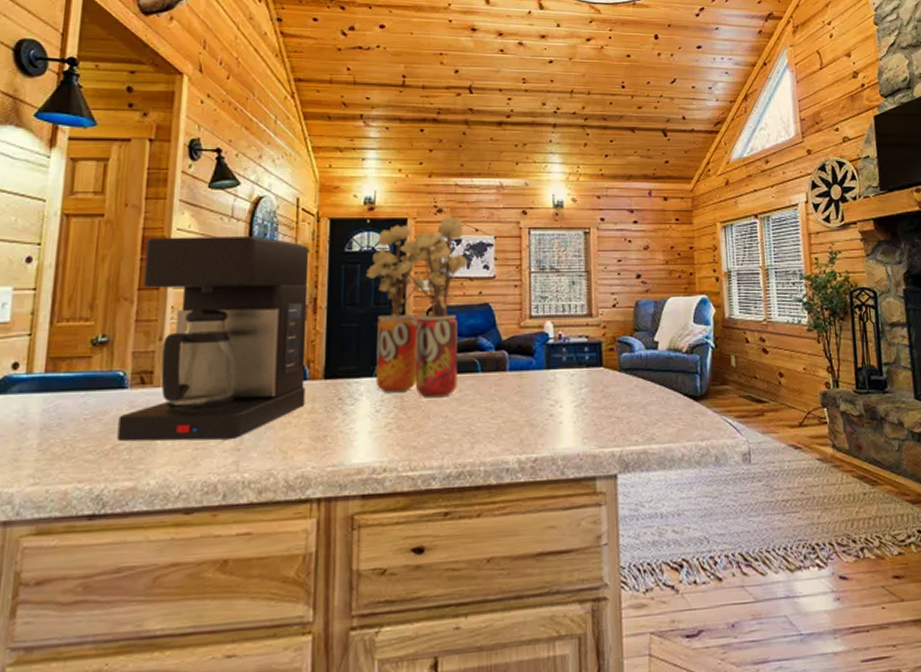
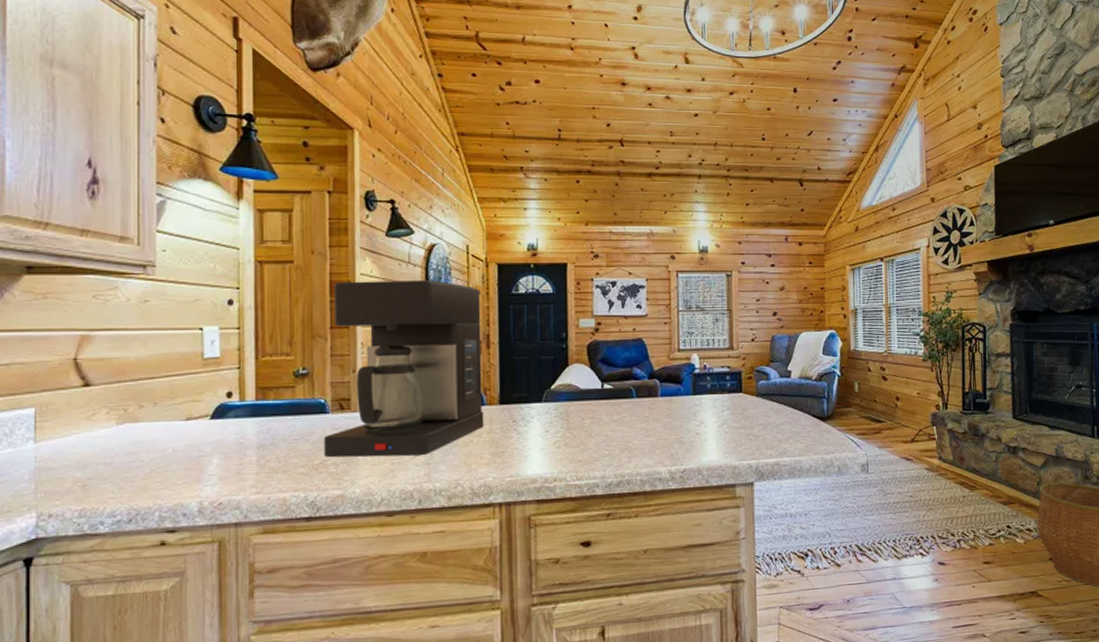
flower arrangement: present [366,216,468,398] -> none [532,261,623,420]

